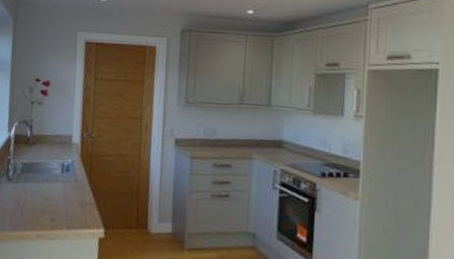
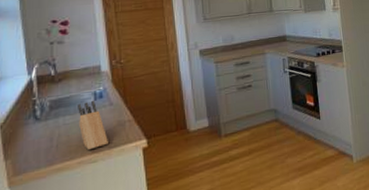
knife block: none [43,171,68,226] -> present [78,100,108,151]

